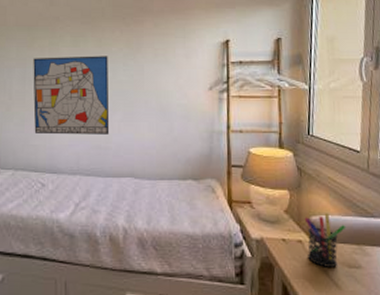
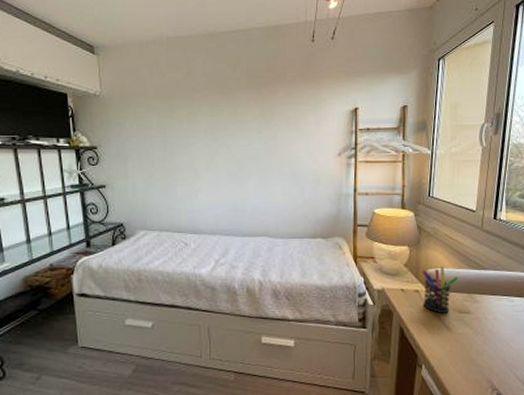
wall art: present [33,56,110,135] -> none [173,124,246,199]

